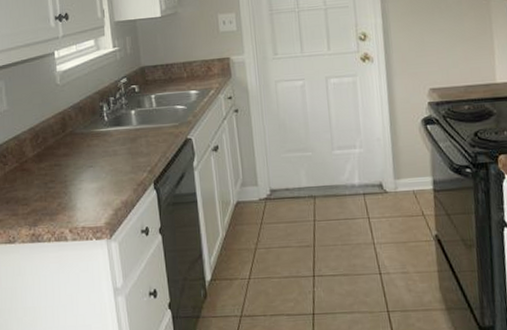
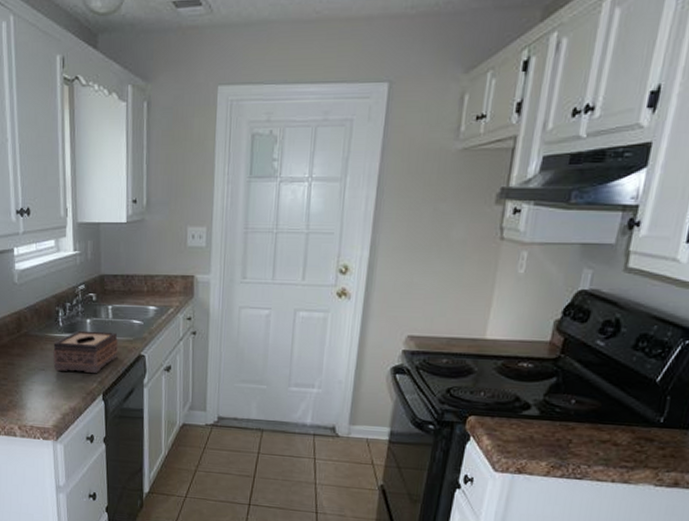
tissue box: none [100,119,165,166] -> present [53,330,118,373]

